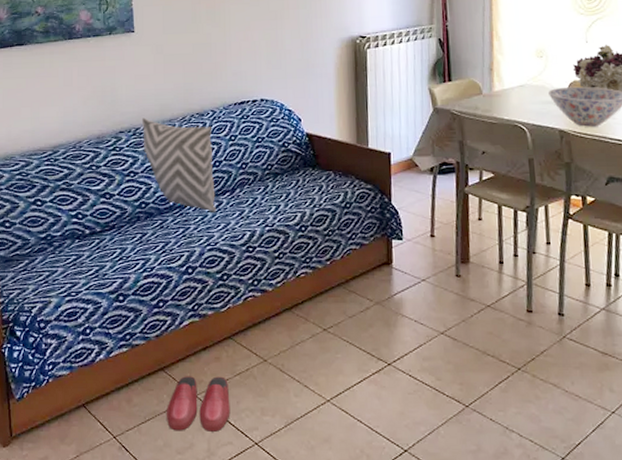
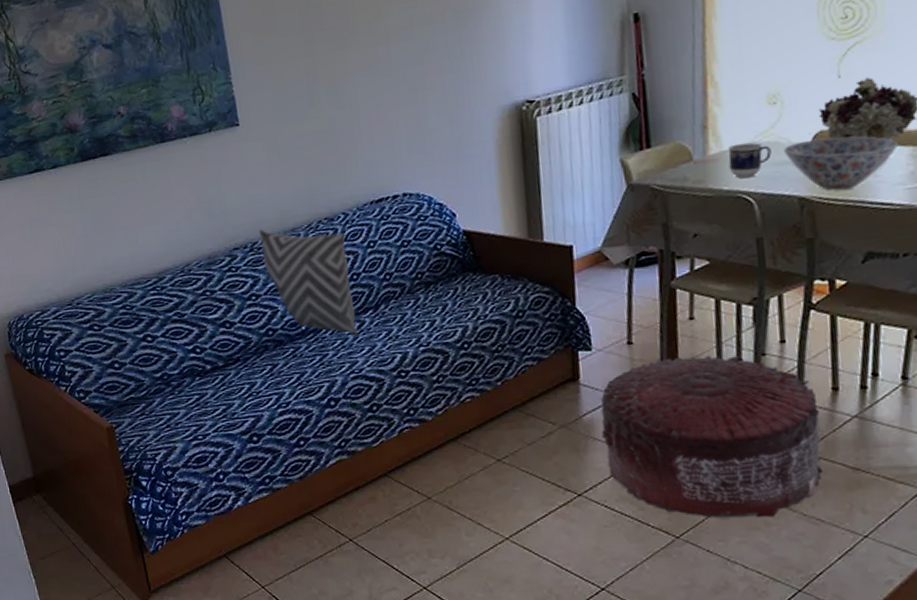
slippers: present [167,376,231,432] -> none [319,518,393,578]
pouf: none [408,250,580,392] -> present [600,355,823,519]
cup: none [508,84,539,112] -> present [728,142,771,179]

